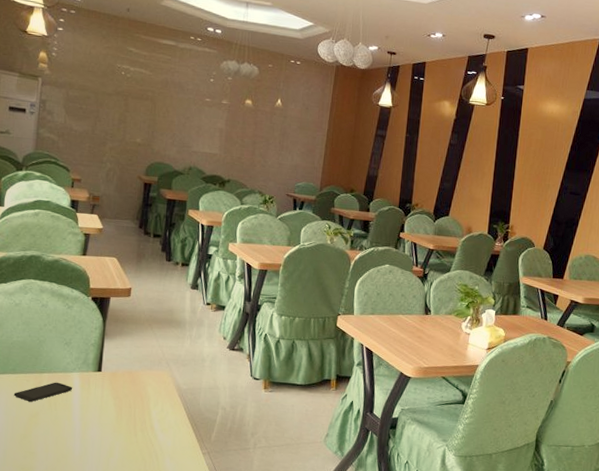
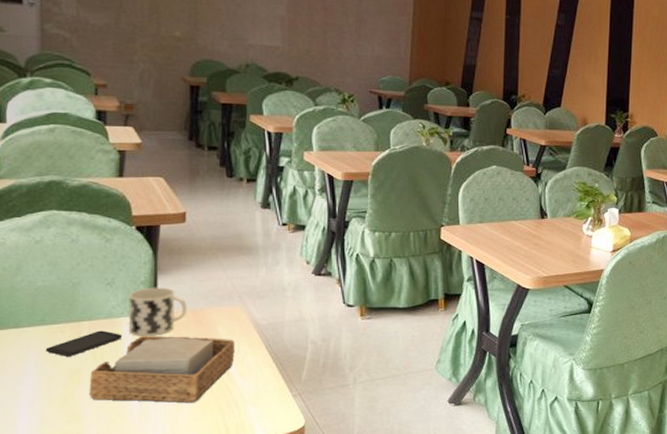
napkin holder: none [43,389,160,451] -> present [89,335,235,403]
cup: none [78,349,125,391] -> present [128,287,187,336]

